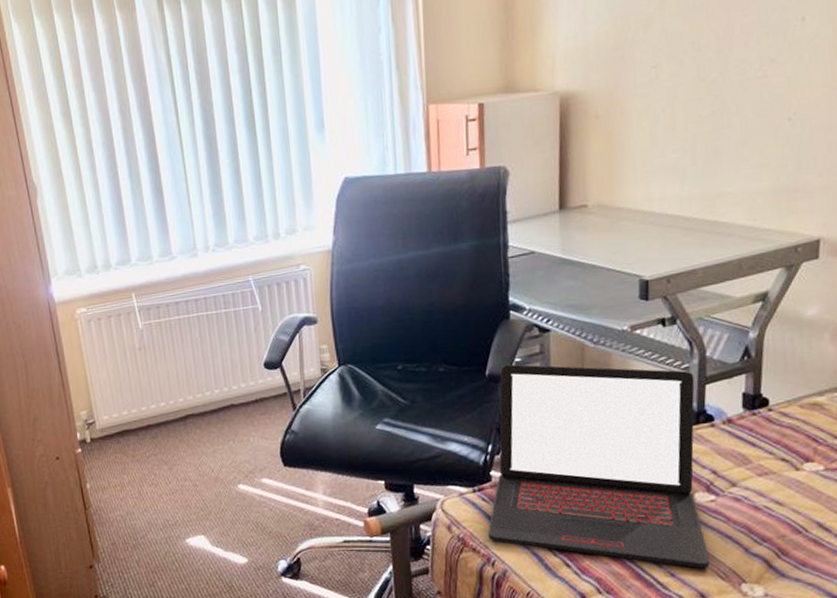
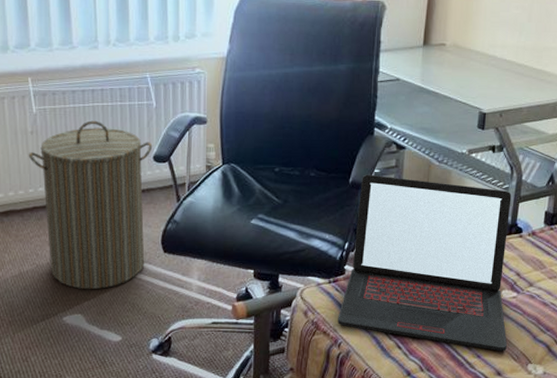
laundry hamper: none [138,331,265,510] -> present [28,120,153,290]

